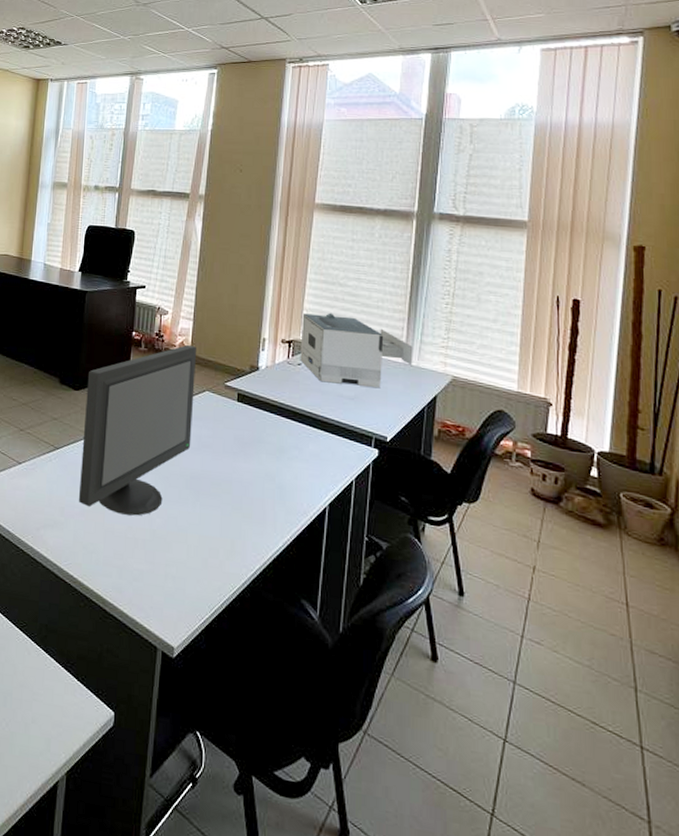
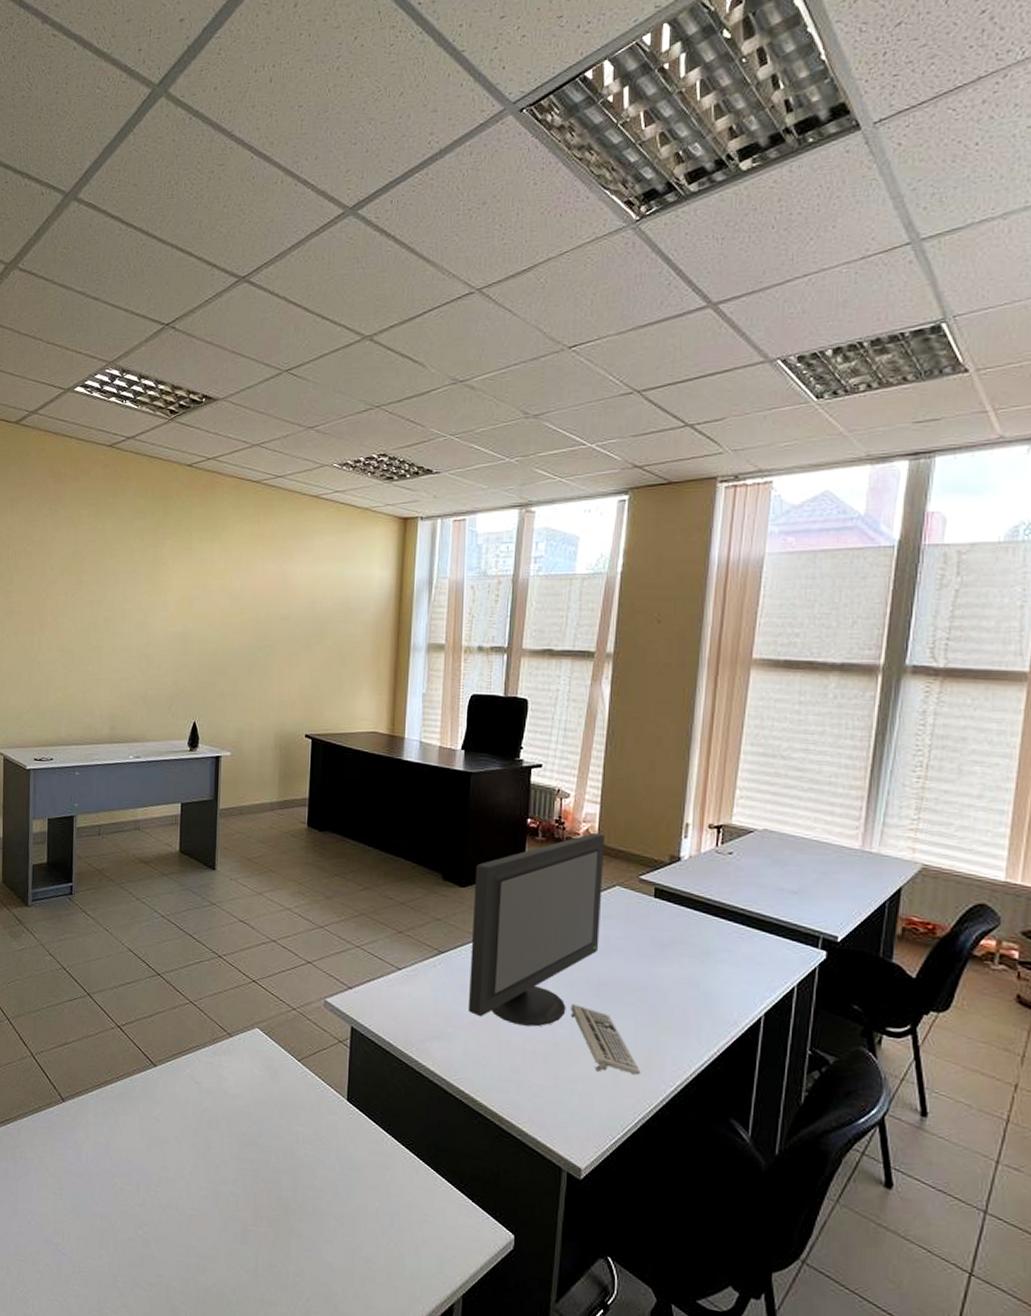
computer keyboard: none [166,495,226,560] -> present [570,1004,641,1076]
printer: present [300,313,413,389] -> none [731,791,874,880]

